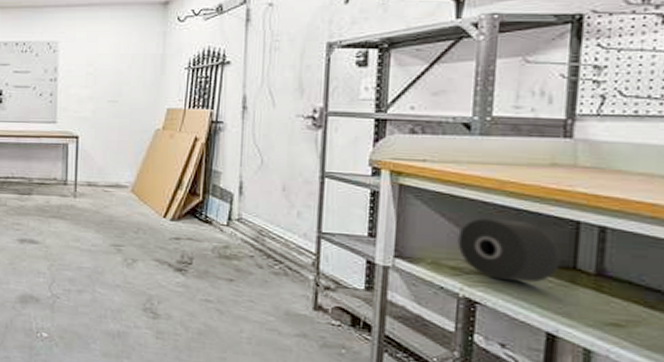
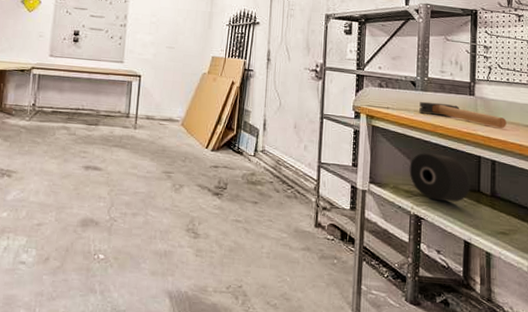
hammer: none [476,149,630,183] -> present [419,101,507,129]

